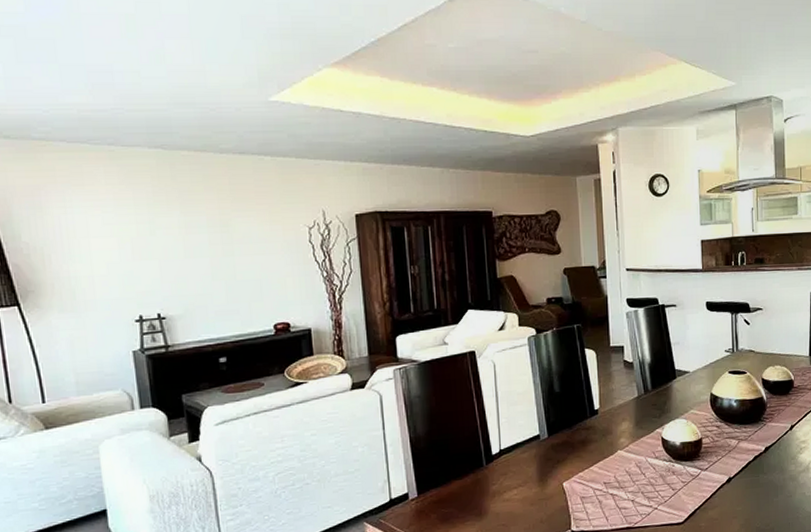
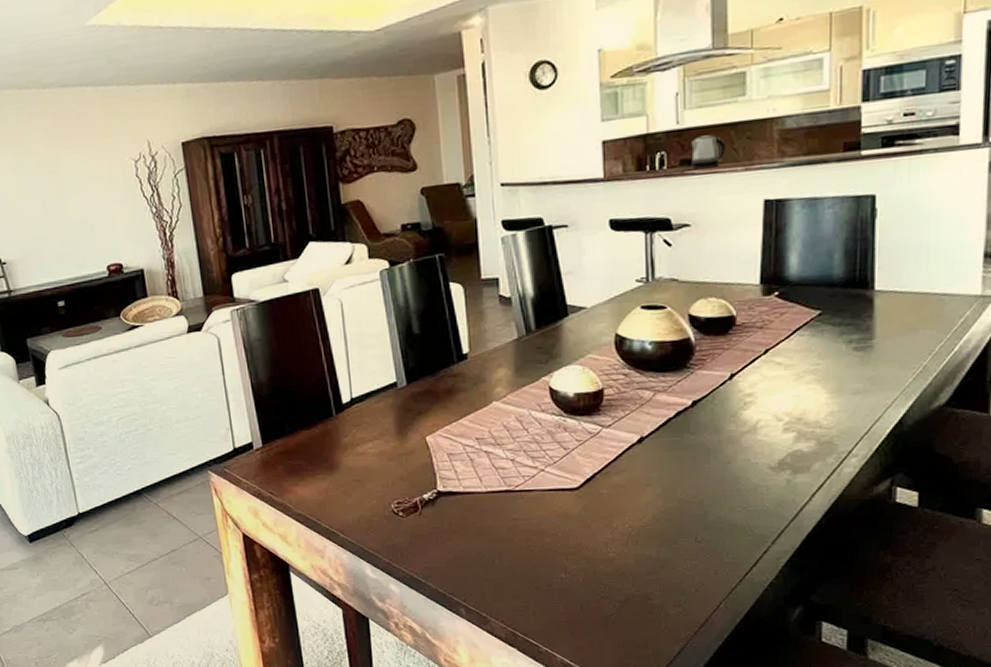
kettle: none [762,241,785,267] -> present [691,135,725,170]

